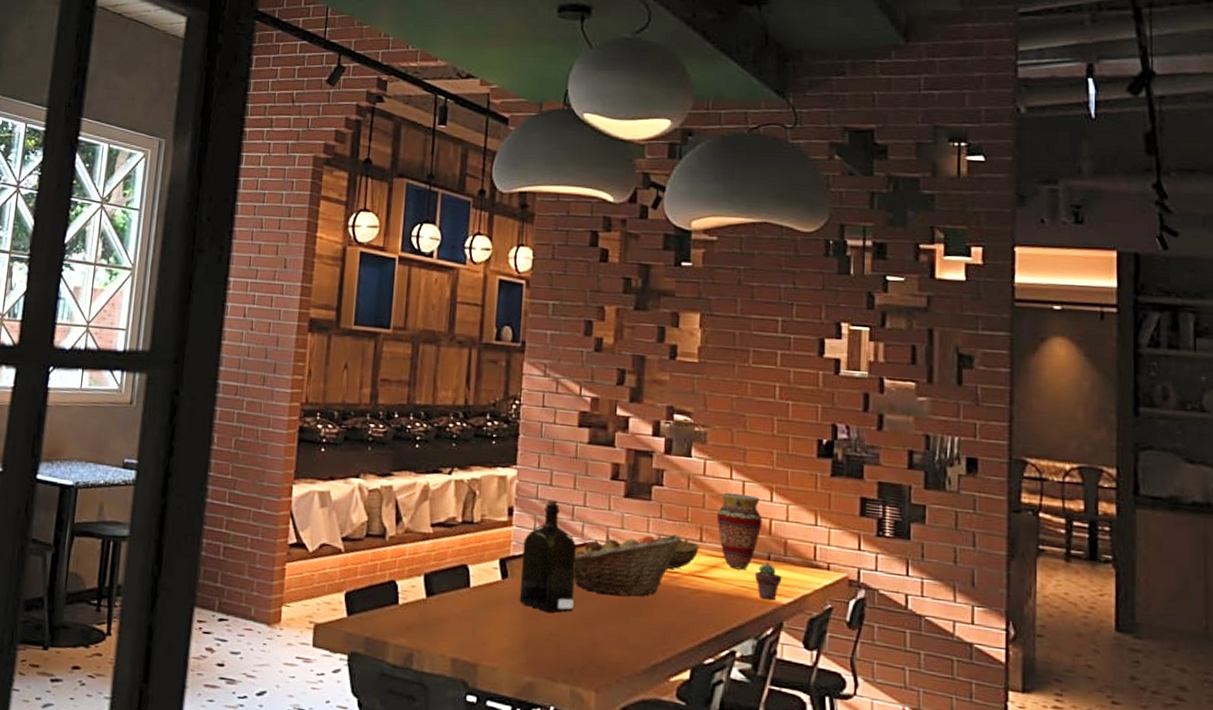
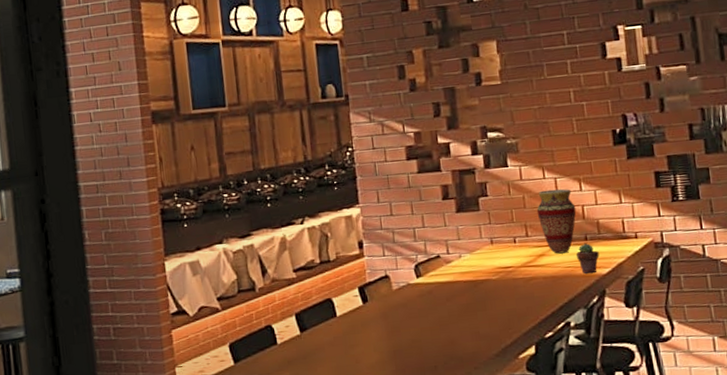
liquor: present [519,499,577,613] -> none [376,226,428,324]
fruit basket: present [573,534,683,596] -> none [422,235,511,299]
bowl: present [667,539,700,569] -> none [502,238,527,265]

